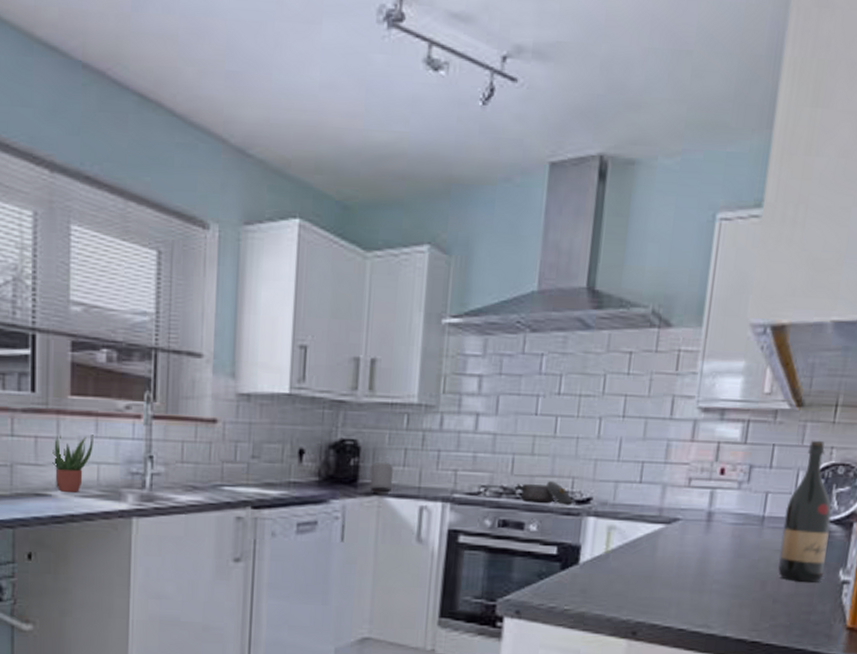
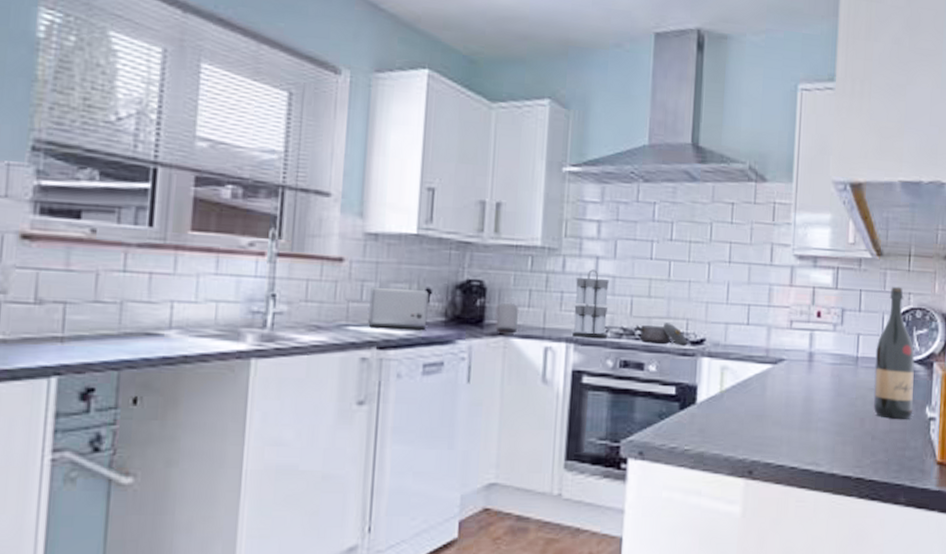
potted plant: present [52,435,94,492] -> none [167,271,214,332]
toaster: none [241,447,303,491] -> present [367,286,430,331]
spice rack: none [449,427,489,499] -> present [572,269,609,340]

